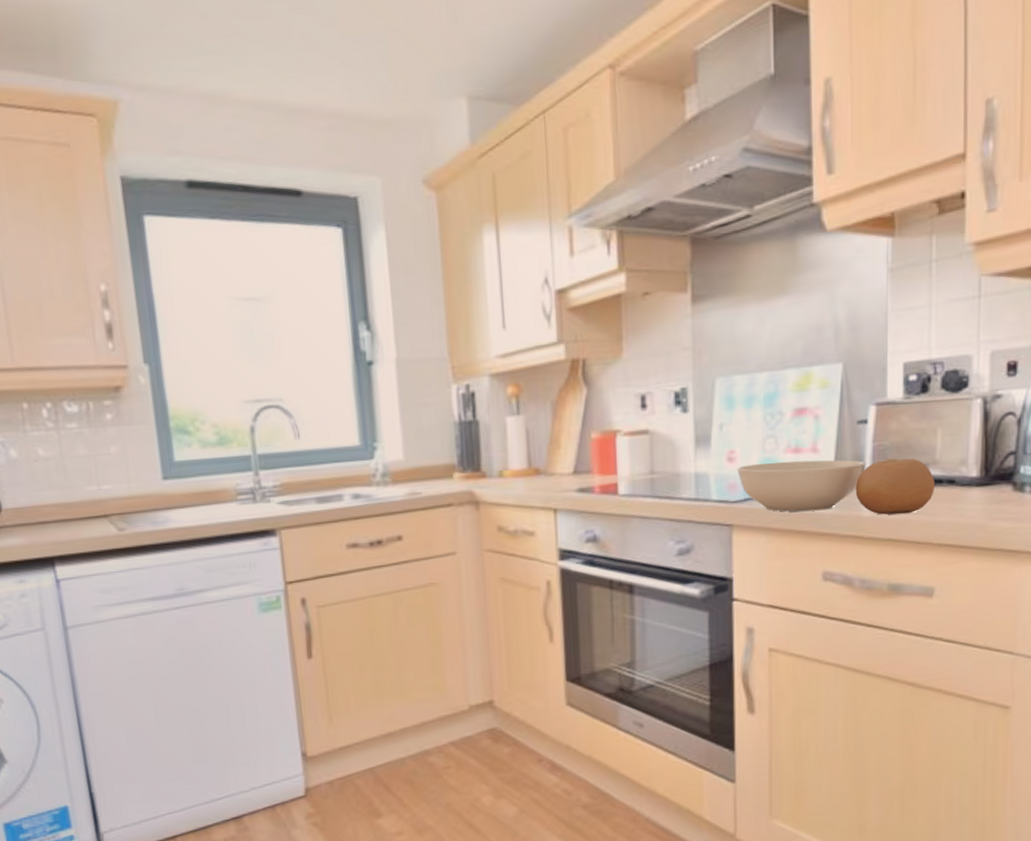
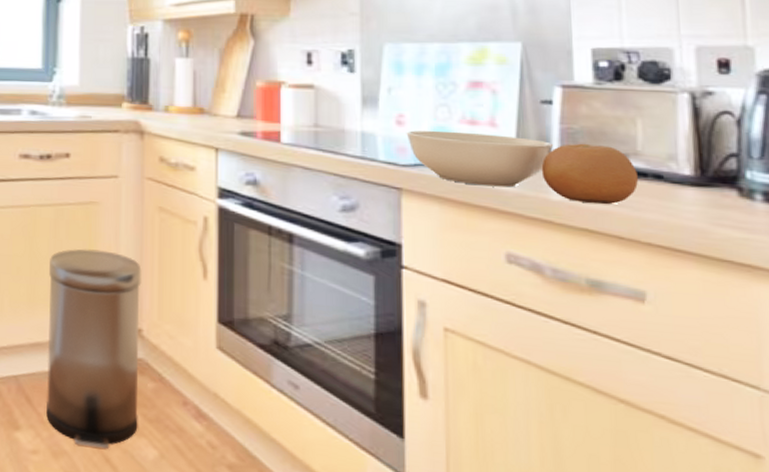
pedal bin: none [393,630,497,819] -> present [46,248,142,450]

